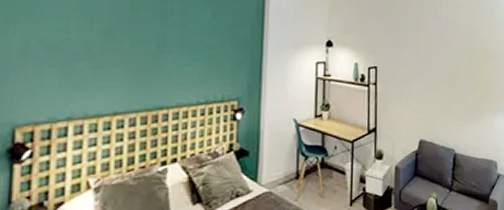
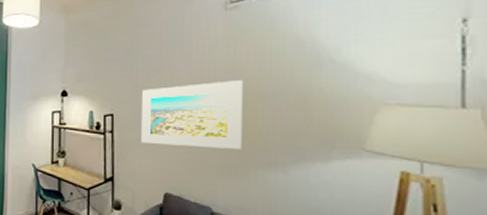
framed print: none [400,41,478,99] -> present [140,80,243,149]

